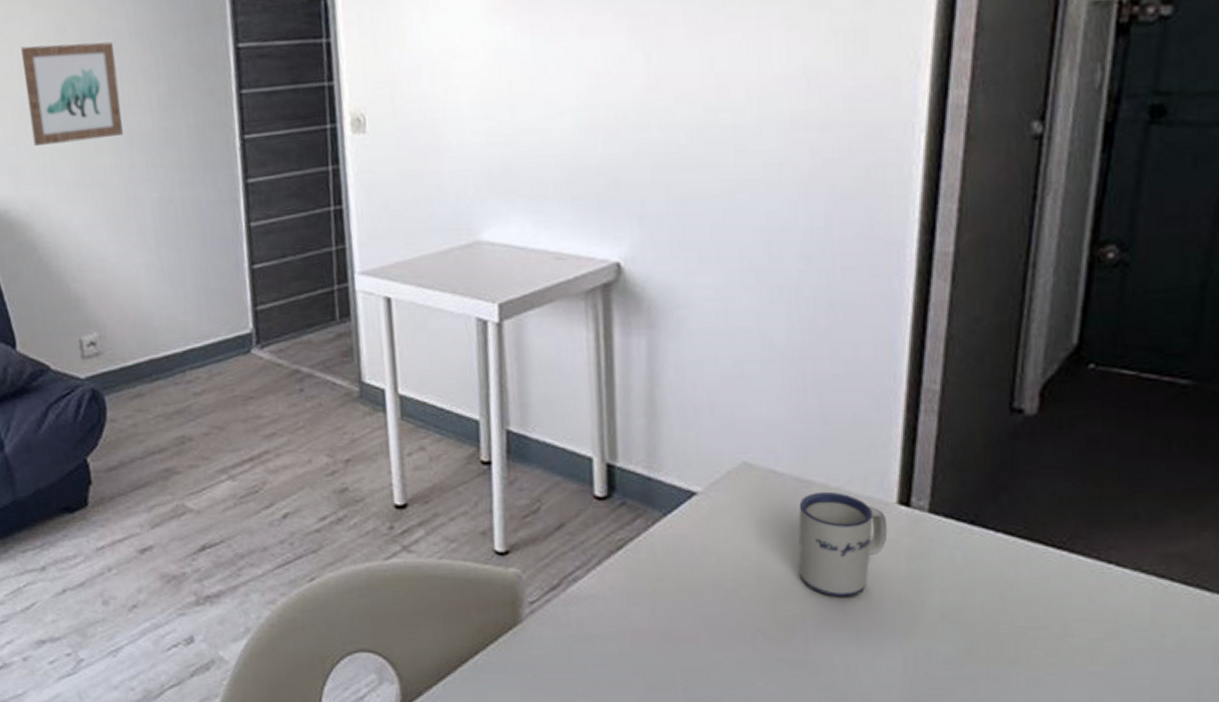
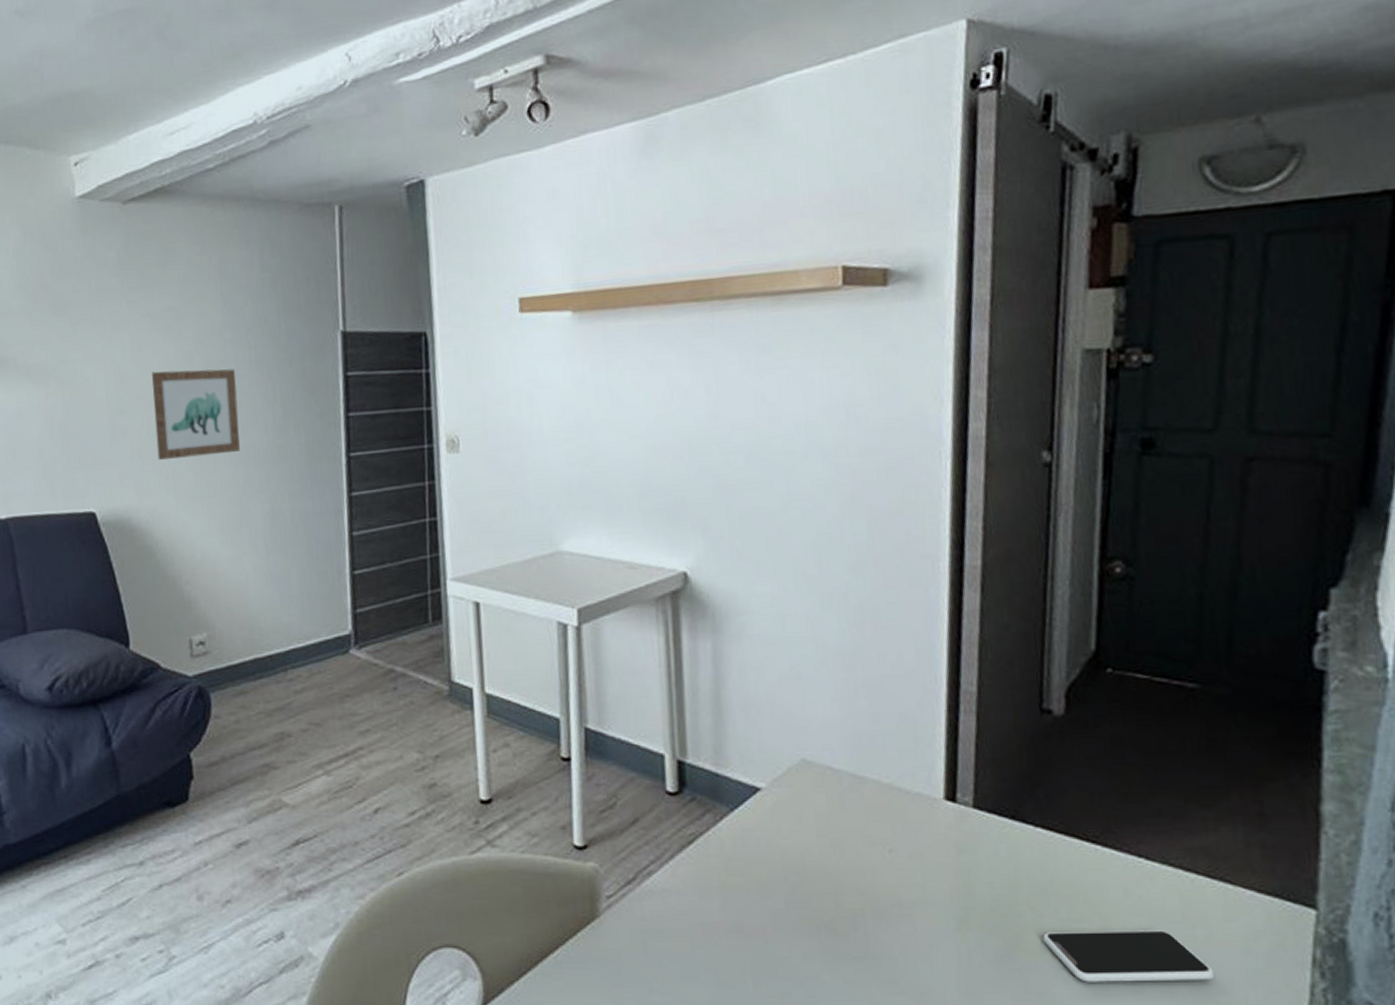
mug: present [798,491,888,599] -> none [854,787,937,892]
smartphone: none [996,638,1181,690] -> present [1042,930,1214,982]

